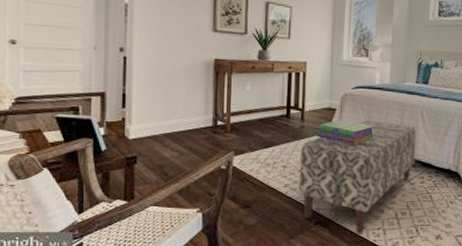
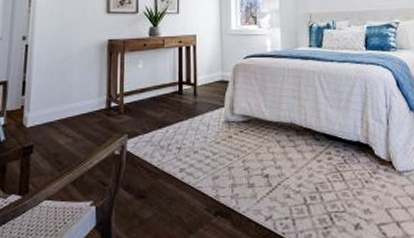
bench: present [298,120,417,234] -> none [194,90,319,226]
stack of books: present [316,120,375,146] -> none [210,92,272,121]

